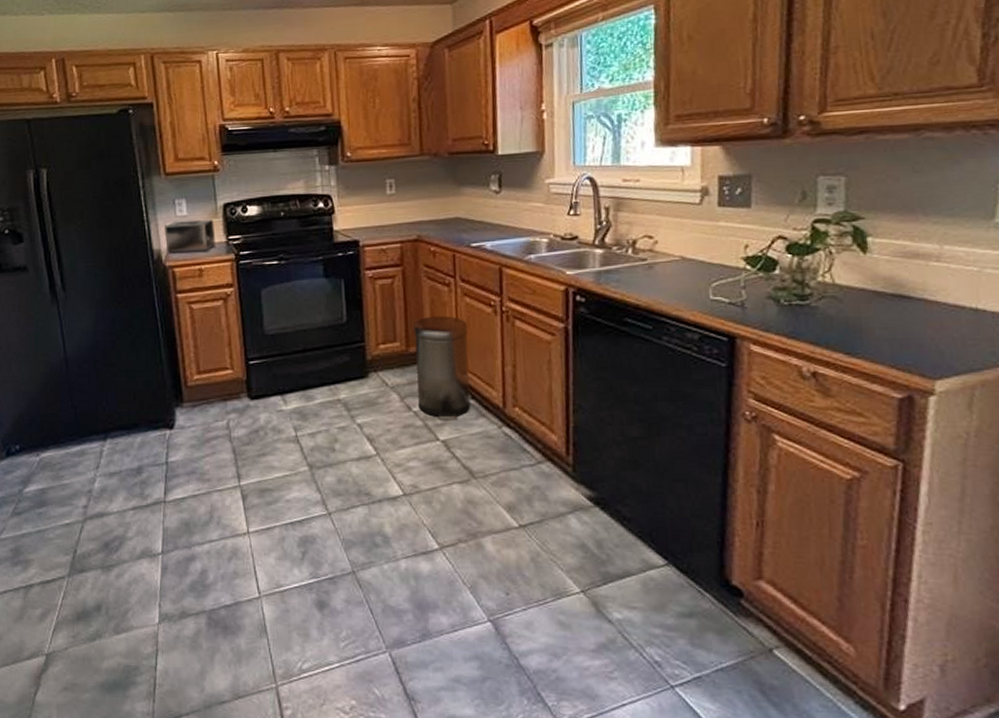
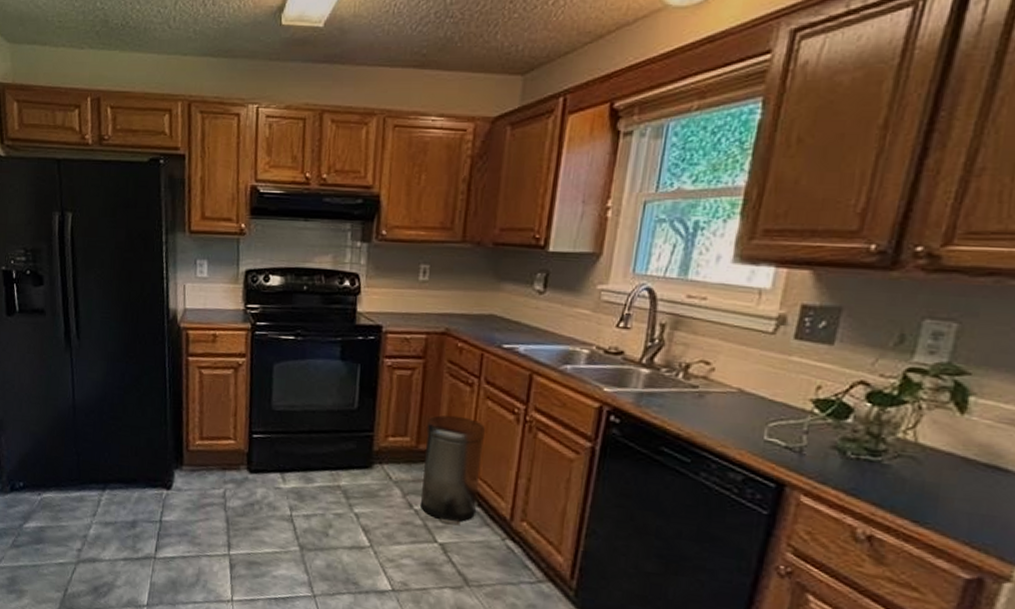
toaster: present [164,219,216,254] -> none [182,281,234,318]

